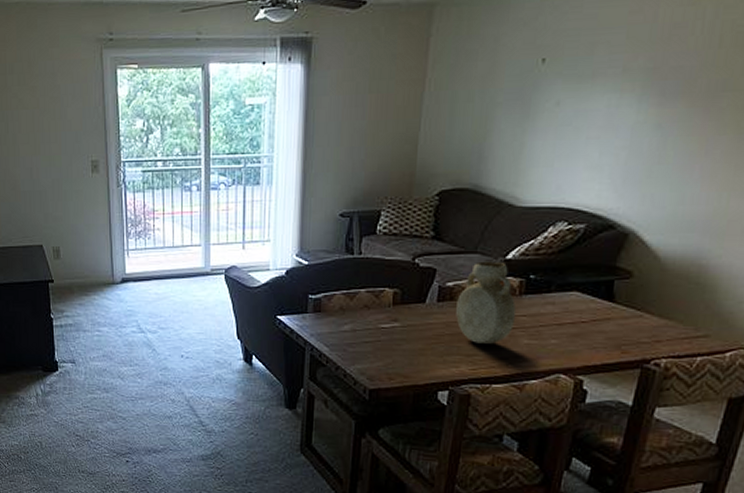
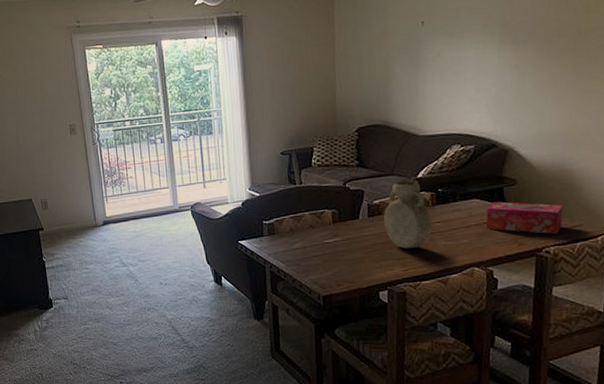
tissue box: none [583,297,689,344] -> present [485,201,564,235]

